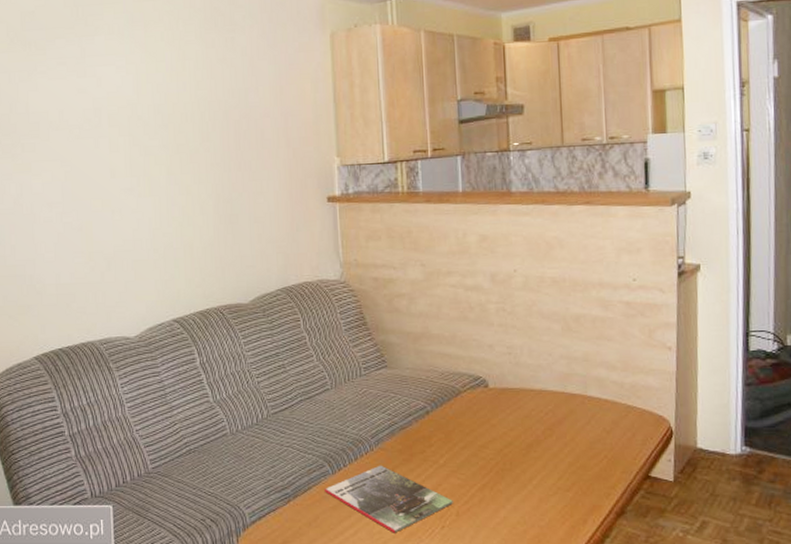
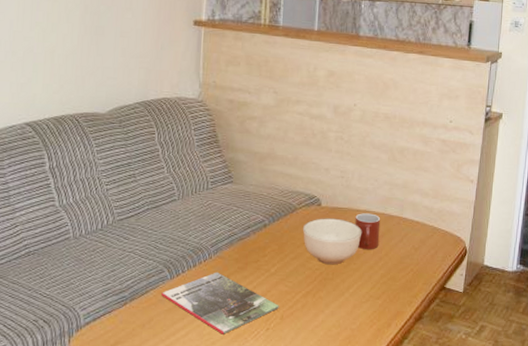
bowl: none [469,400,540,454] -> present [302,218,363,265]
mug: none [530,393,562,434] -> present [355,213,381,249]

